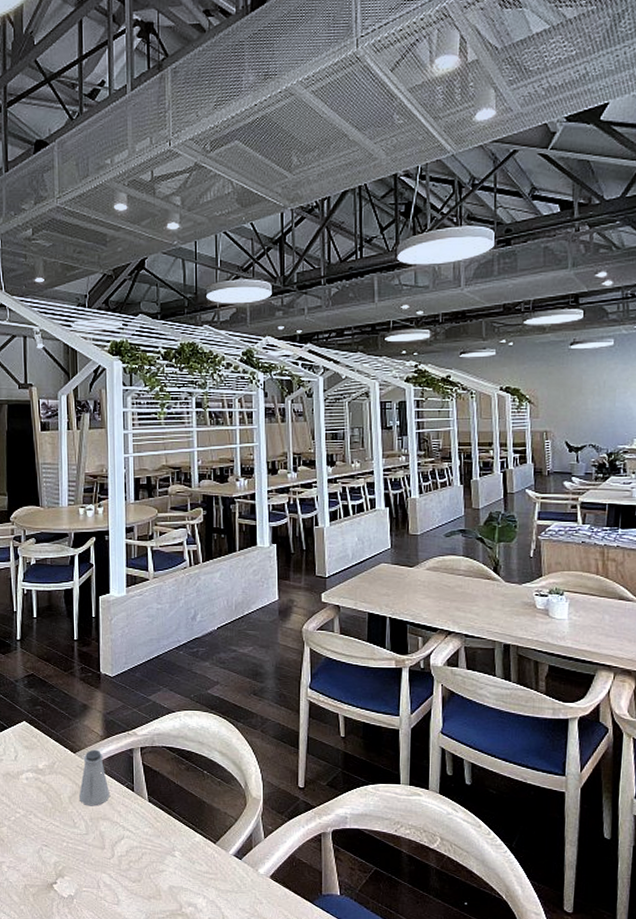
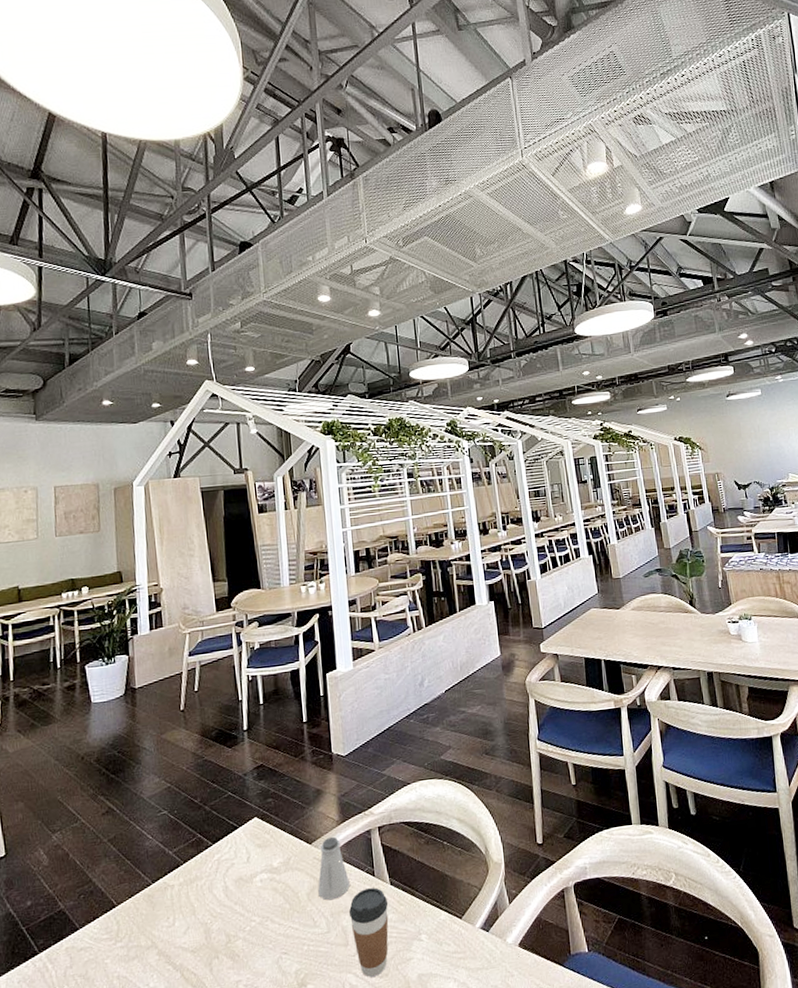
coffee cup: none [107,802,146,880] -> present [348,887,389,977]

